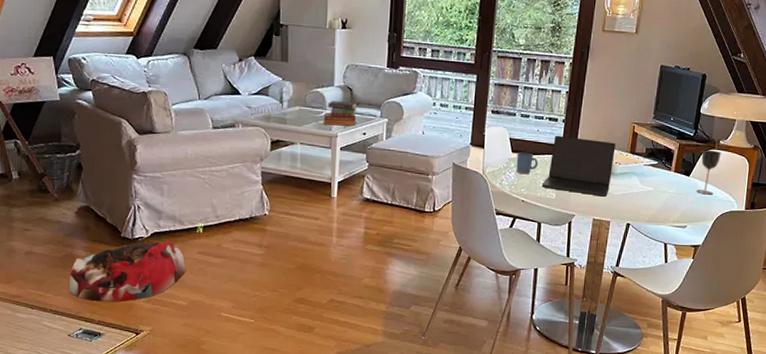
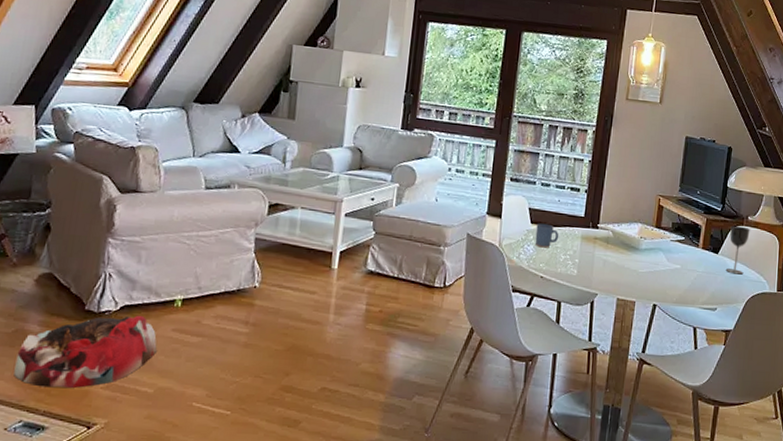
books: present [323,101,357,127] -> none [328,162,366,191]
laptop: present [542,135,616,197] -> none [562,206,641,275]

